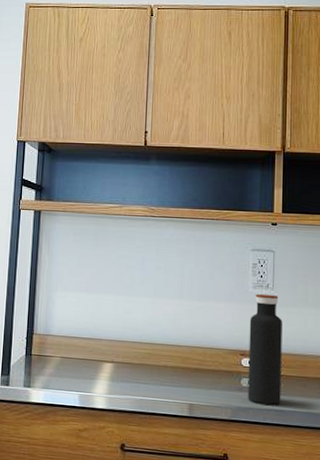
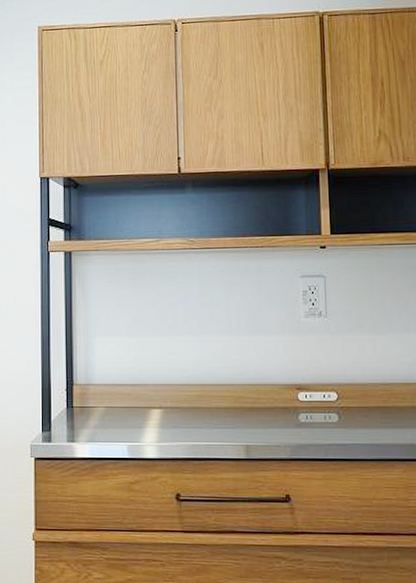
water bottle: present [247,293,282,405] -> none [303,322,342,439]

